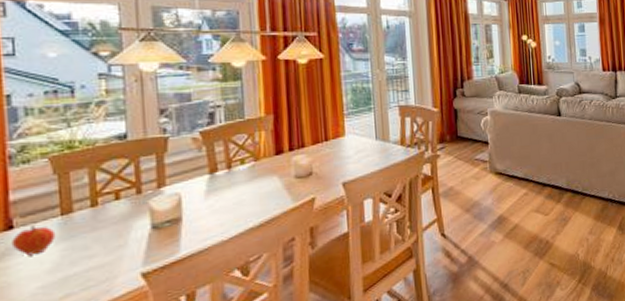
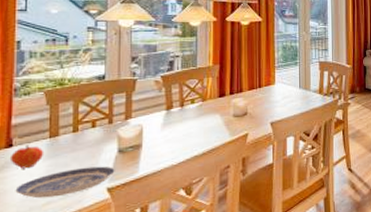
plate: none [22,246,150,291] -> present [15,166,115,199]

